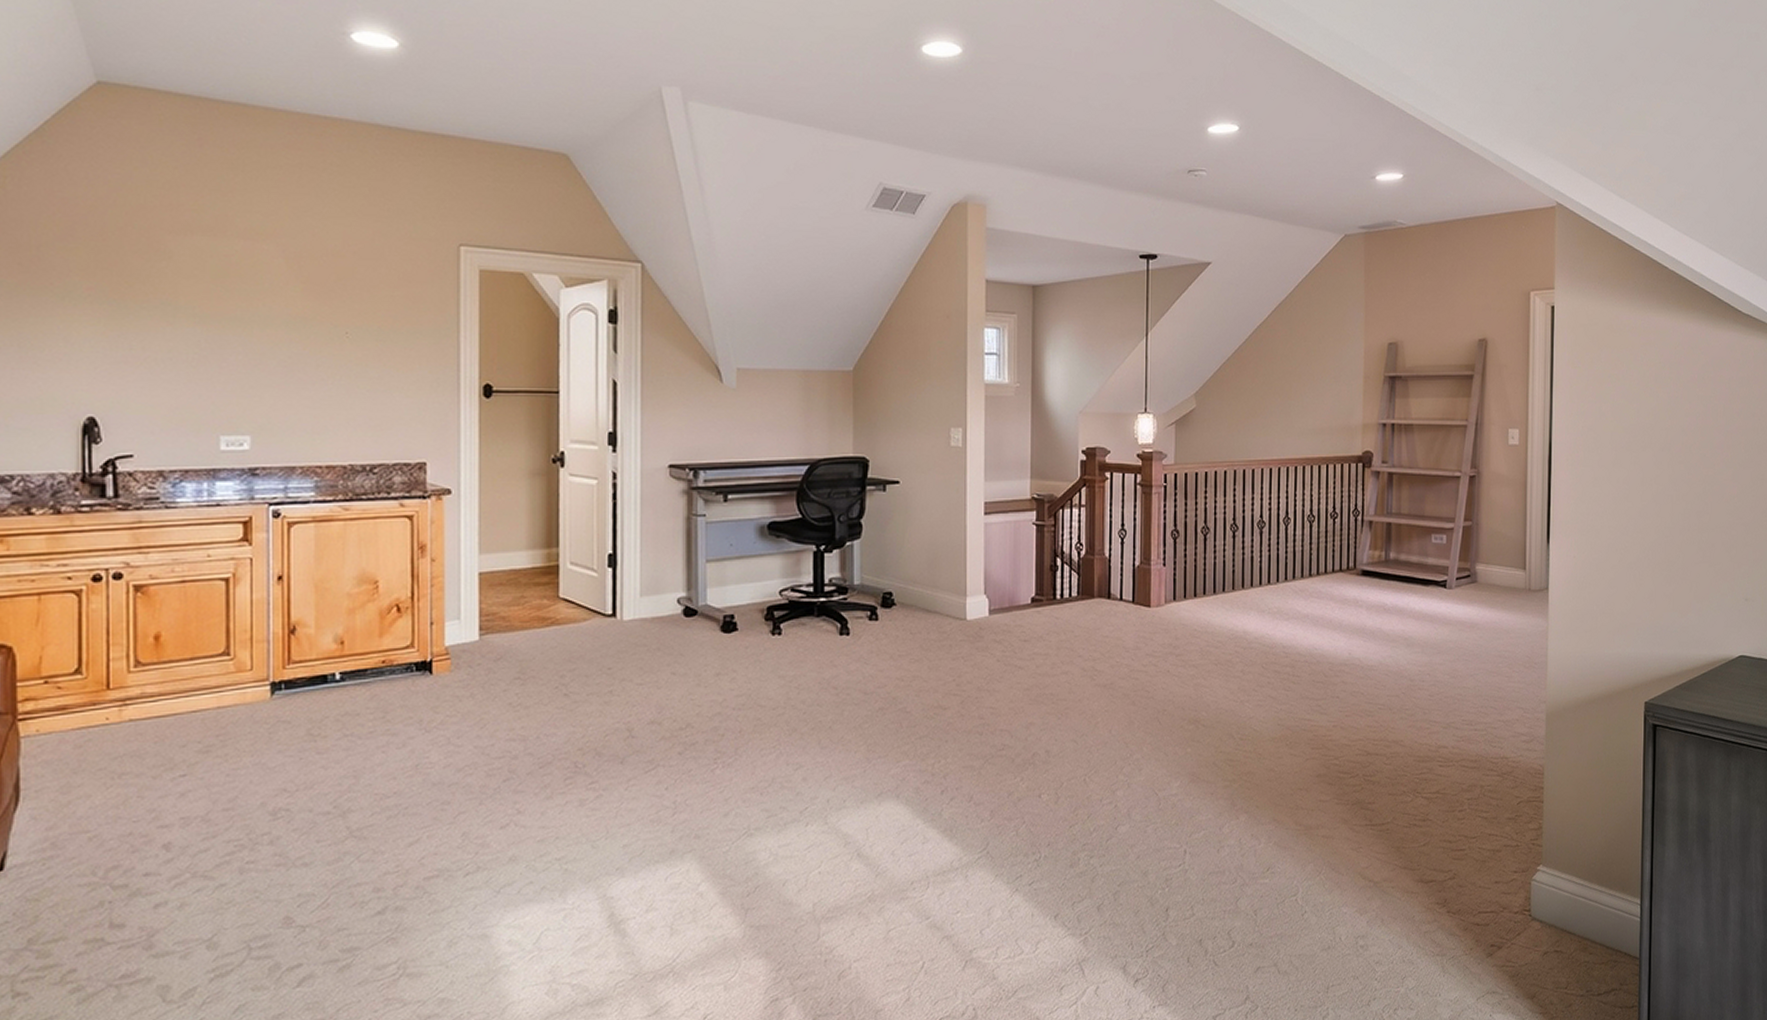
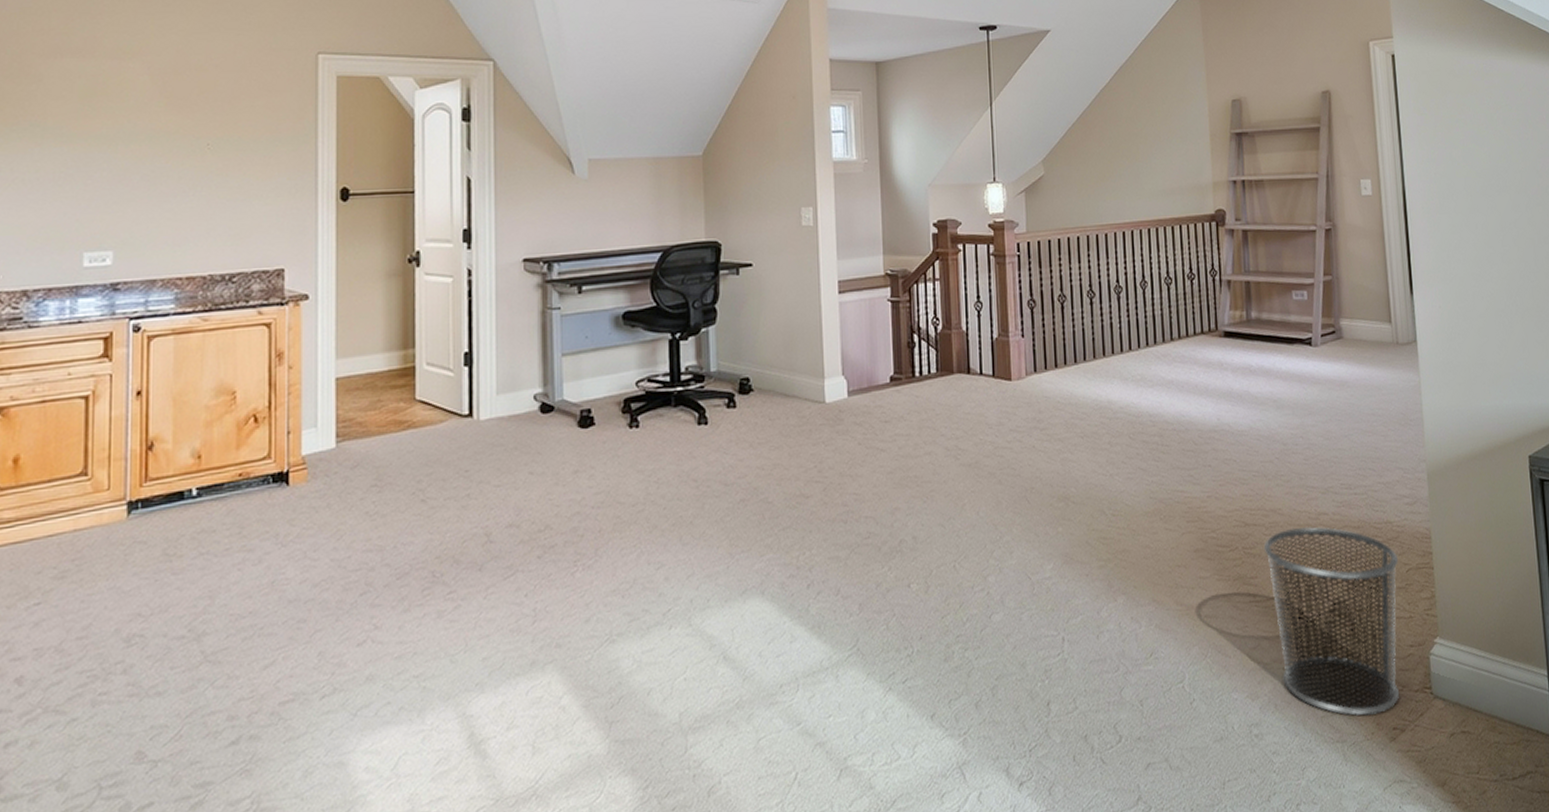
waste bin: none [1383,758,1511,933] -> present [1263,527,1400,716]

